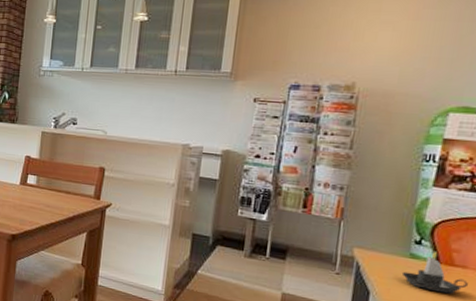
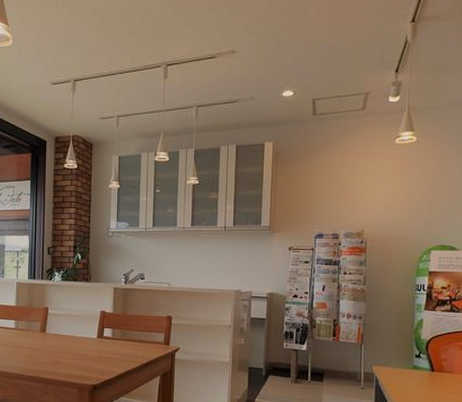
candle: present [401,251,468,294] -> none [408,361,454,395]

